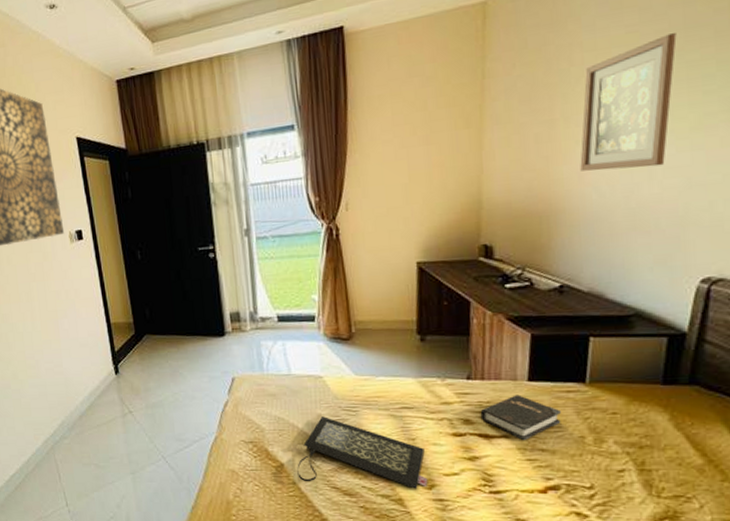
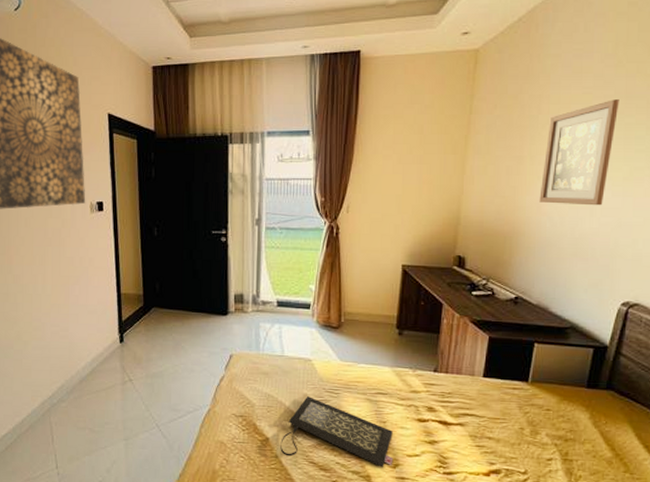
hardback book: present [480,394,561,441] -> none [442,388,507,430]

